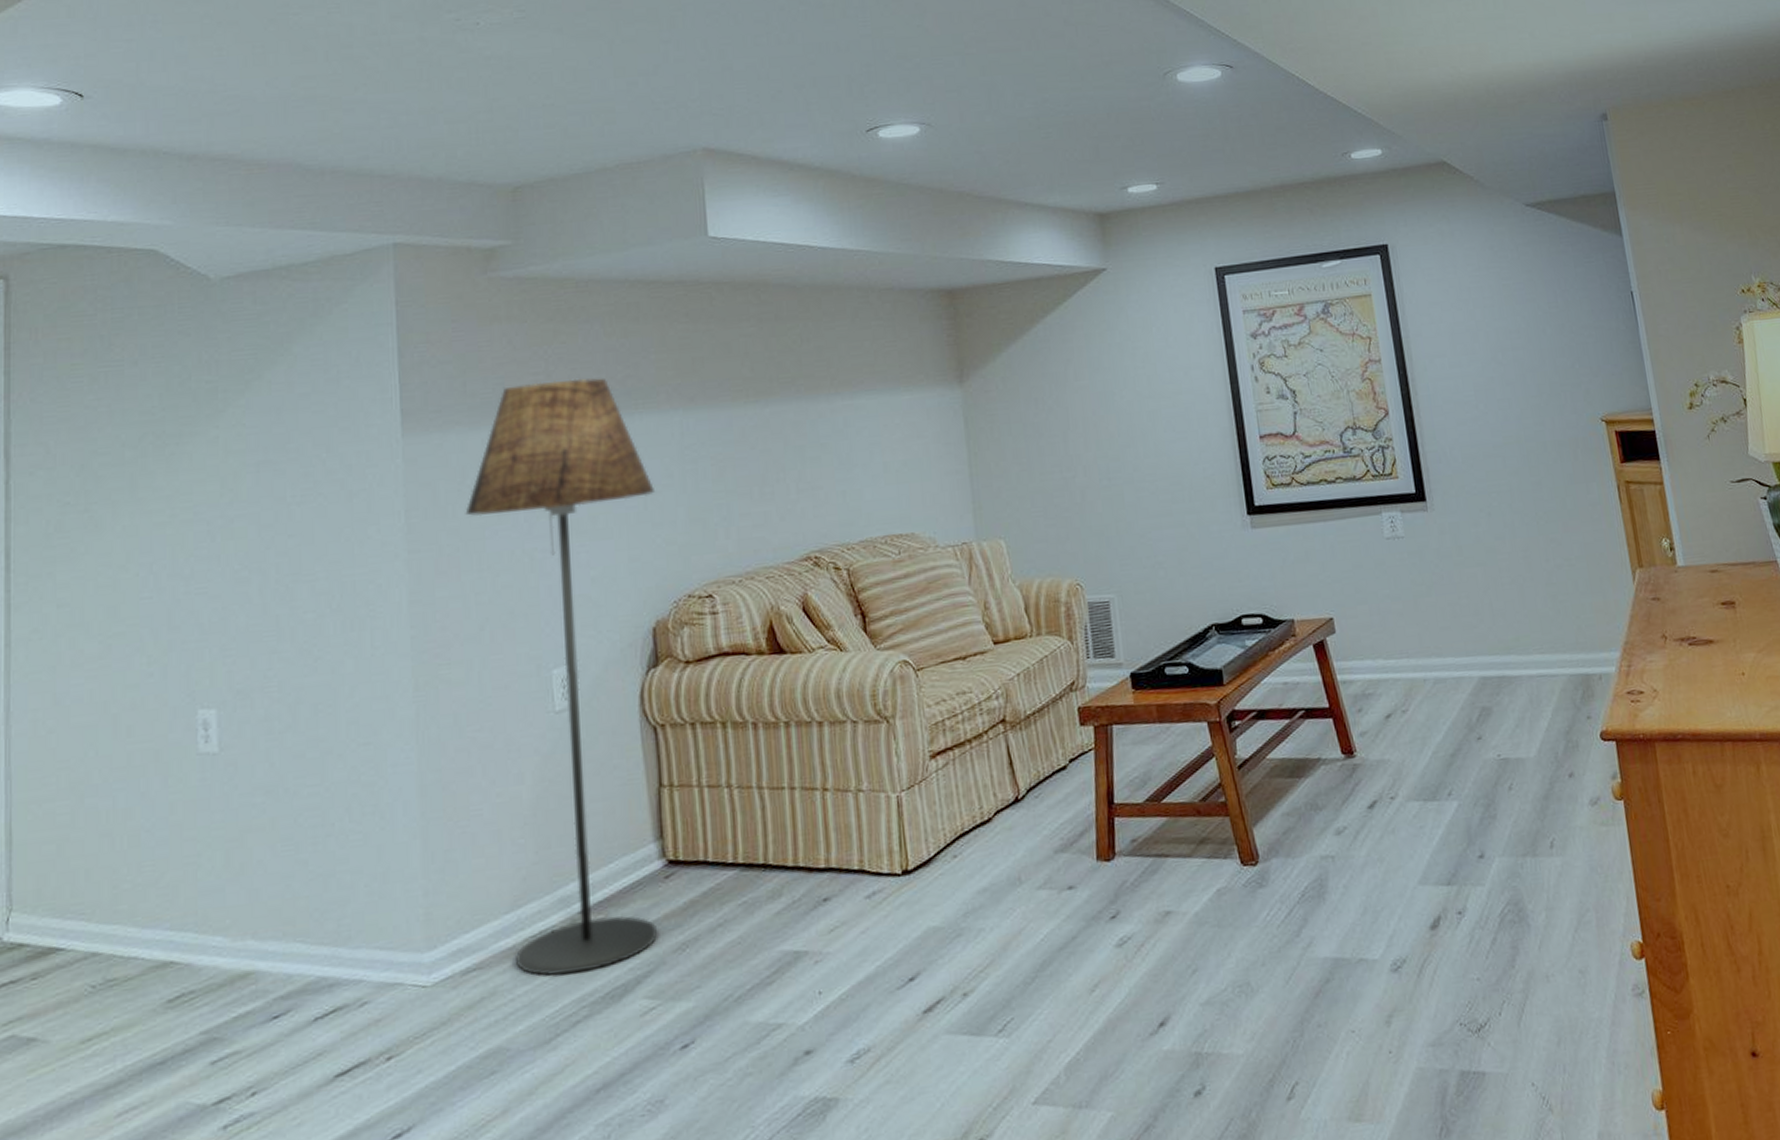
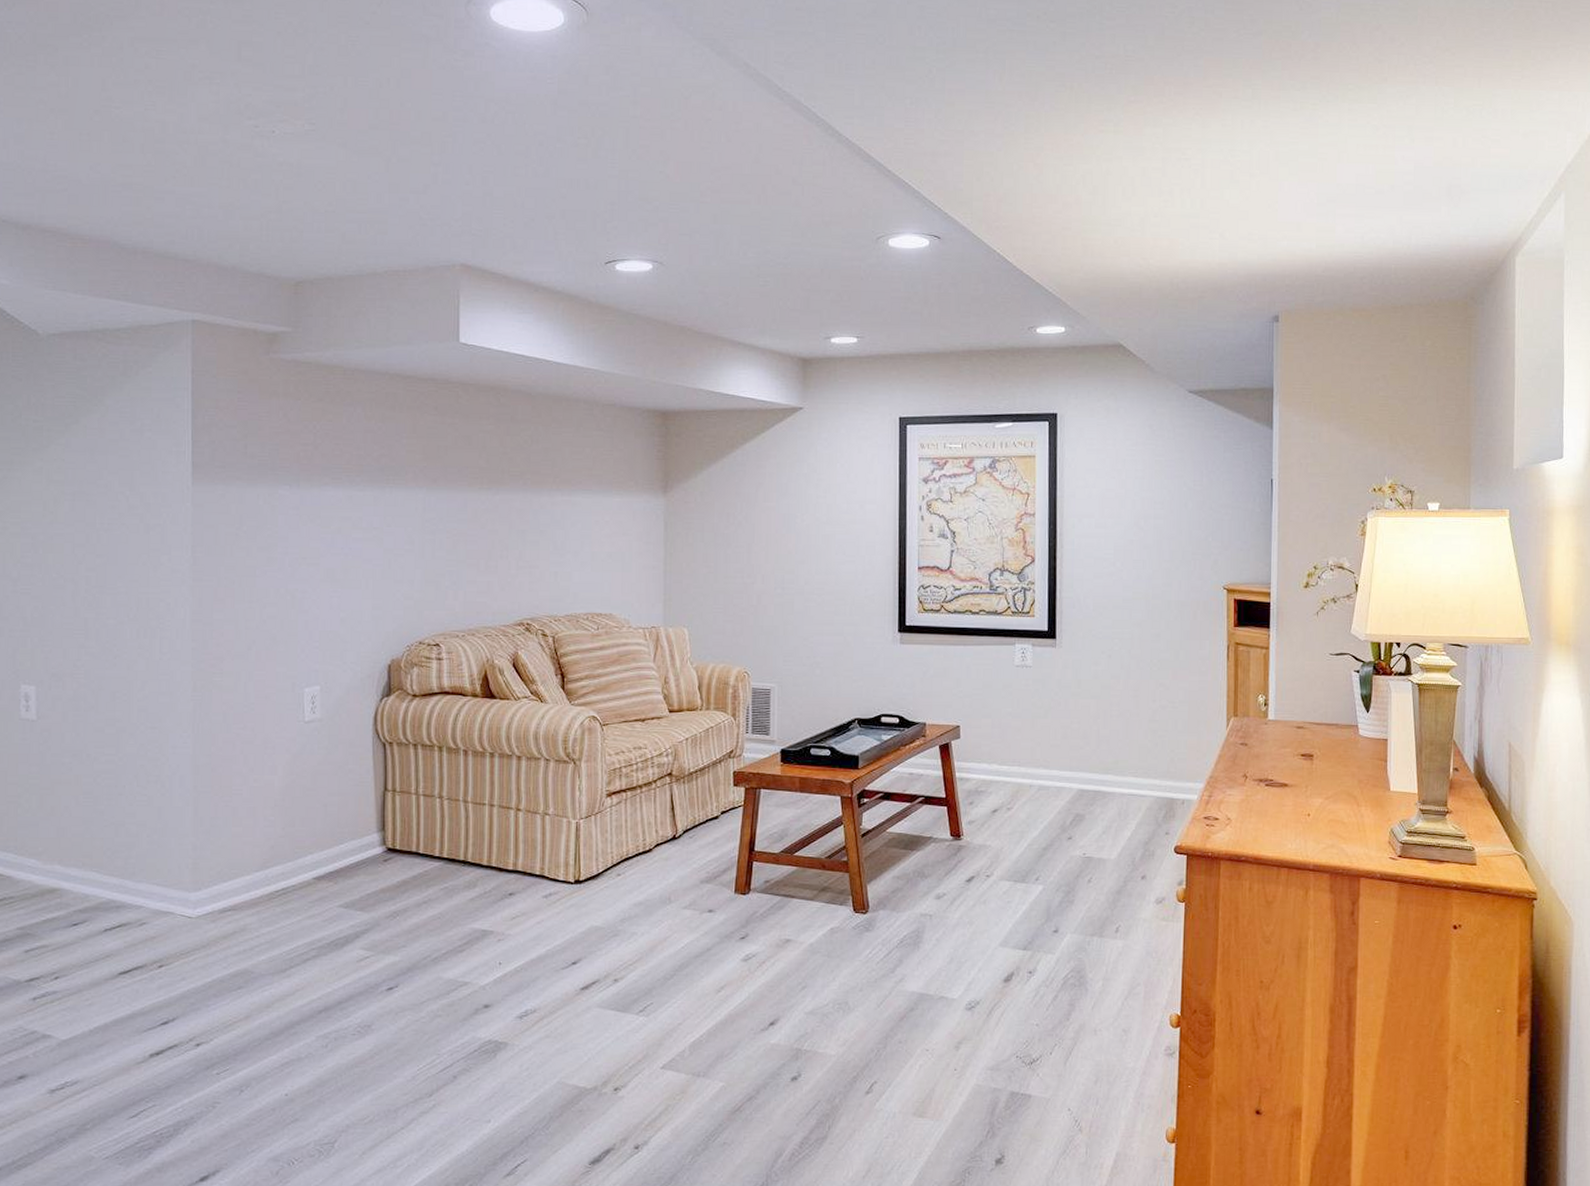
floor lamp: present [465,378,657,976] -> none [241,452,399,923]

